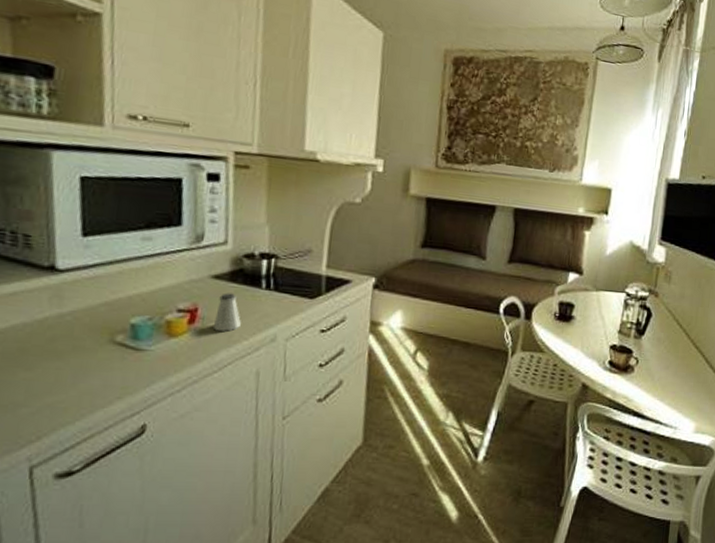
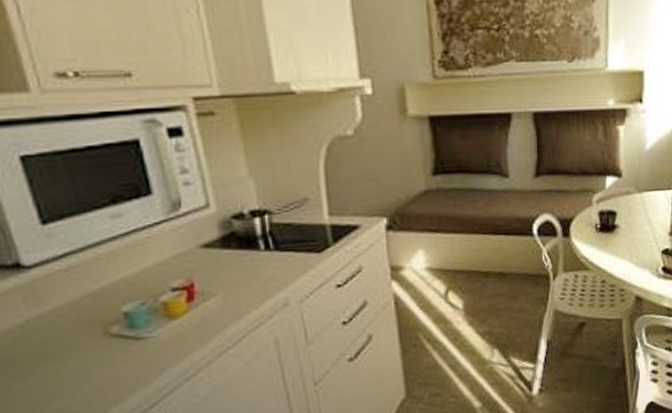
saltshaker: present [212,293,241,332] -> none [215,261,246,304]

